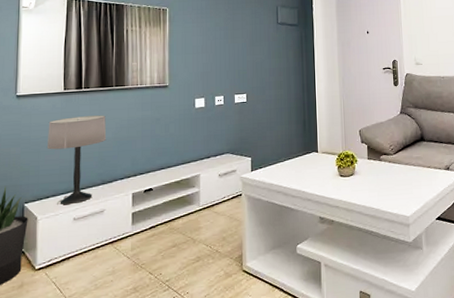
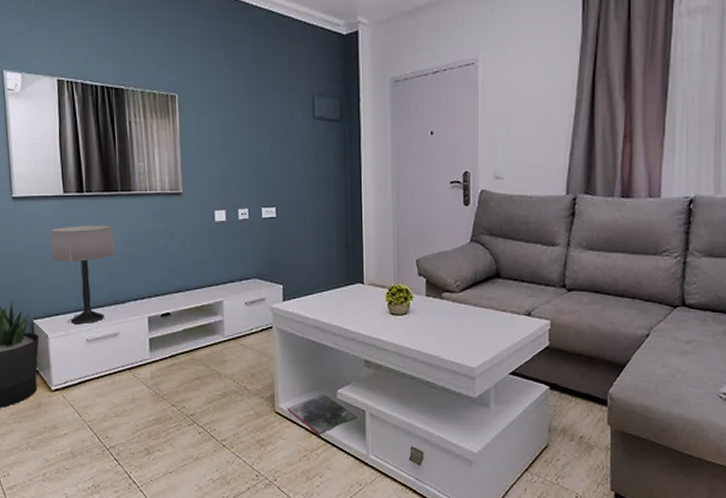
magazine: none [253,250,314,288] -> present [287,394,358,434]

